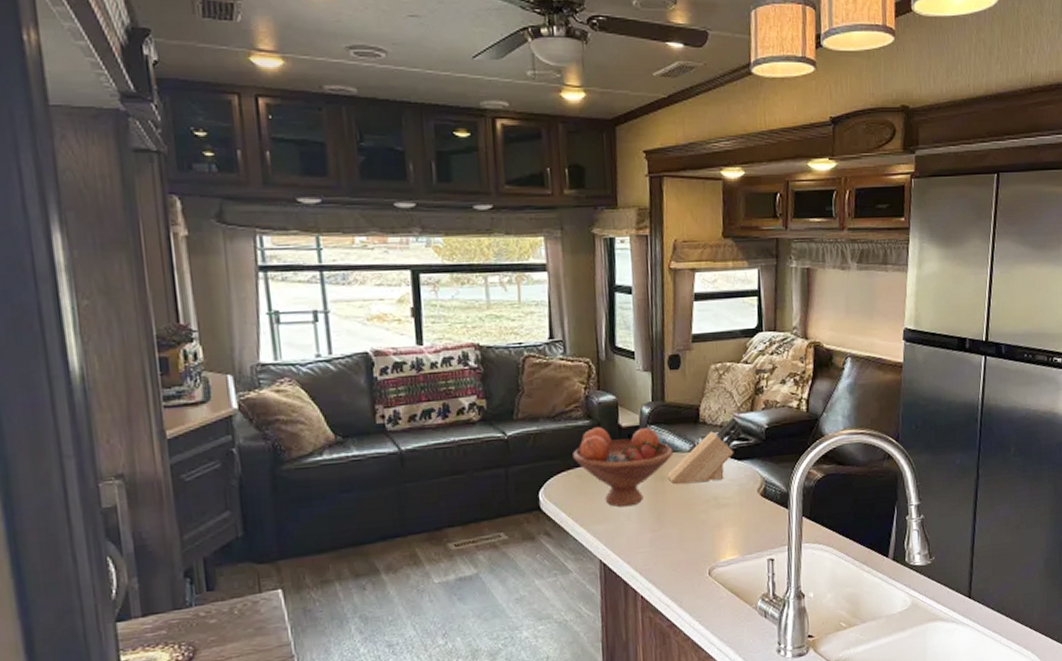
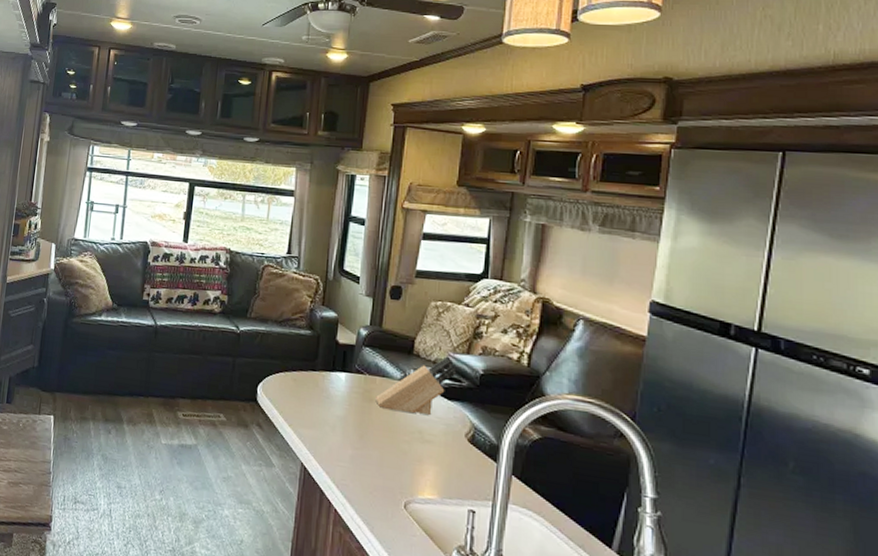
fruit bowl: present [573,427,674,507] -> none [292,338,384,419]

